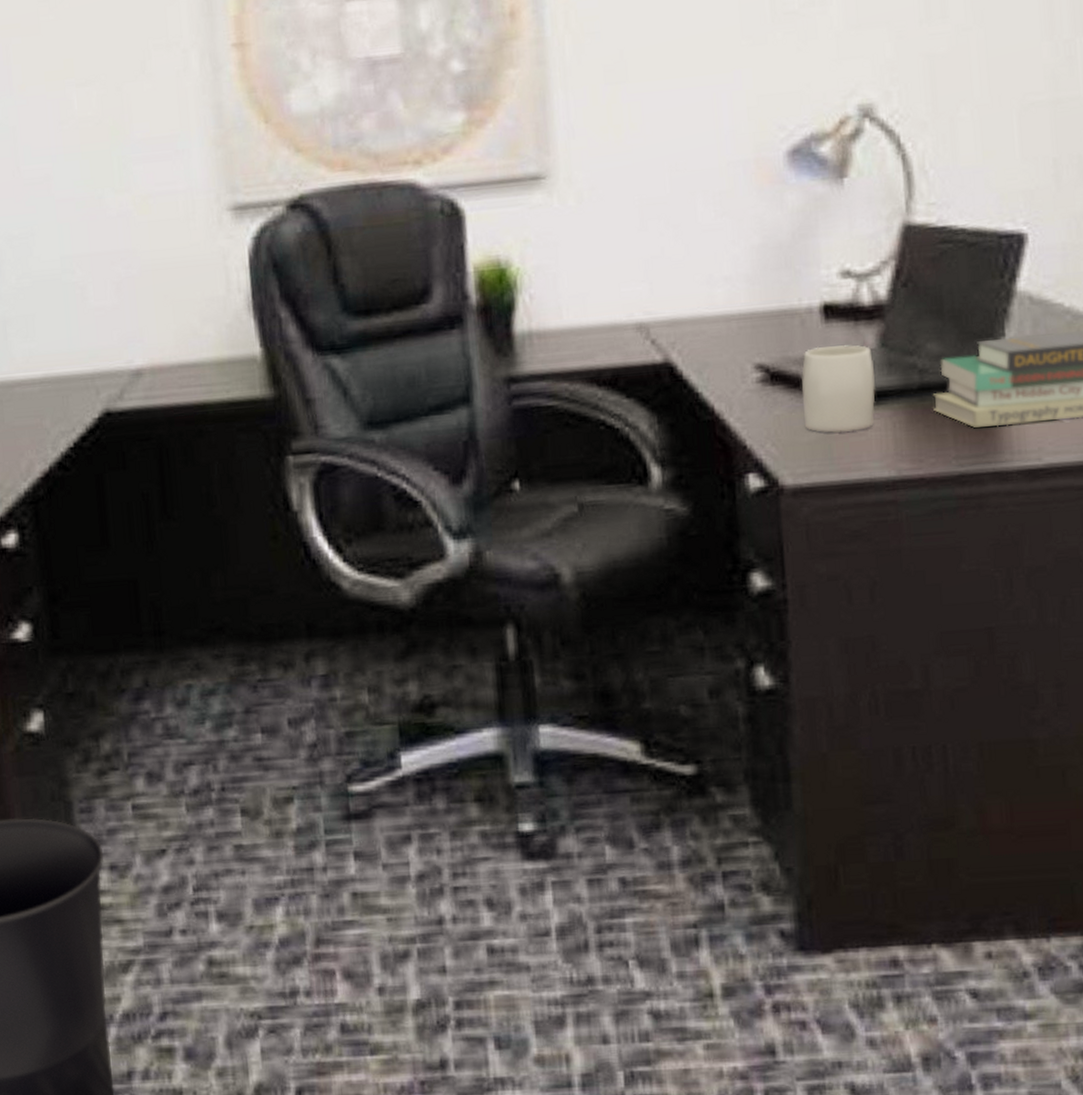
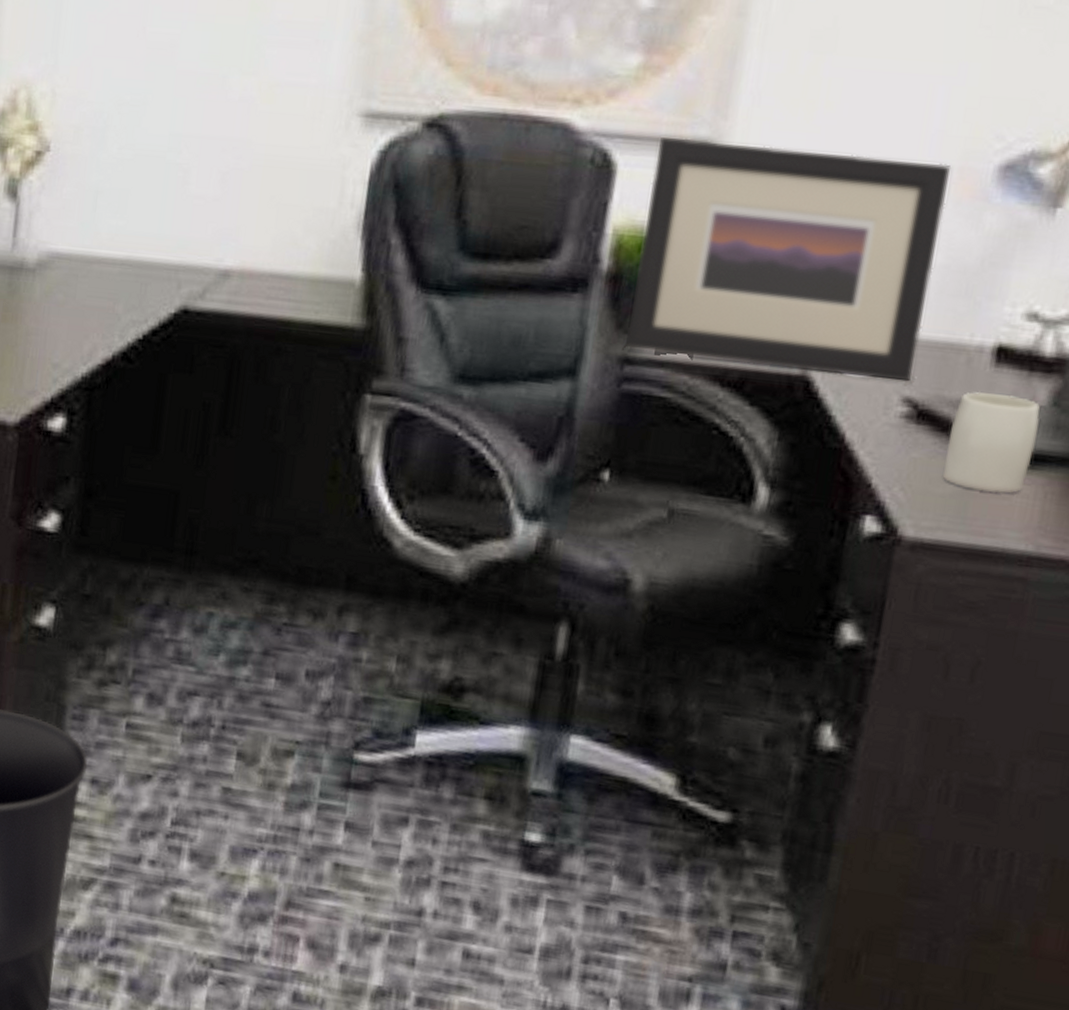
picture frame: none [495,158,758,369] -> present [626,137,952,382]

